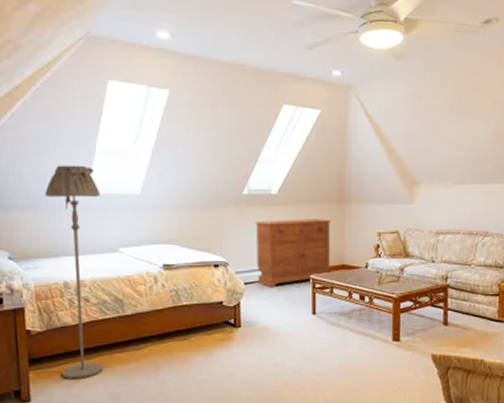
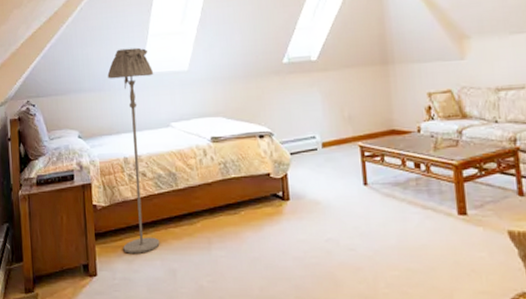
sideboard: present [254,219,334,288] -> none [297,82,383,158]

